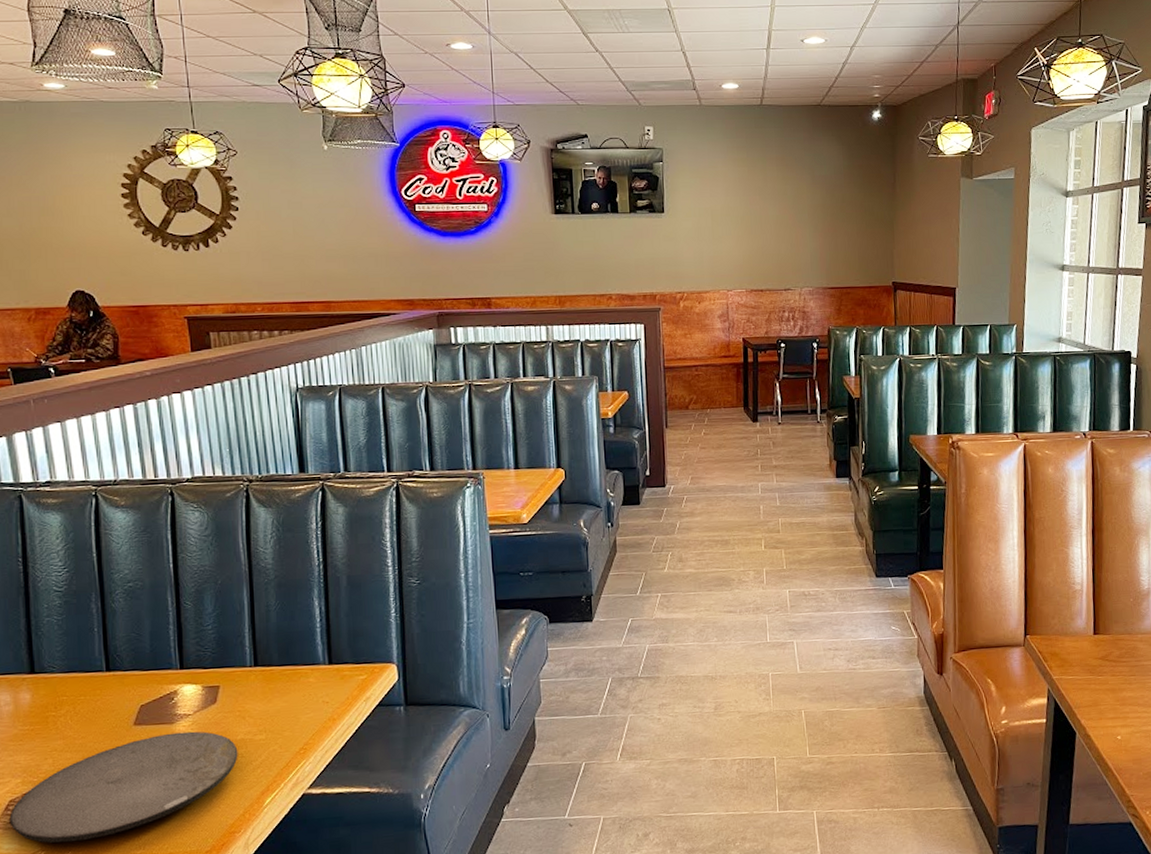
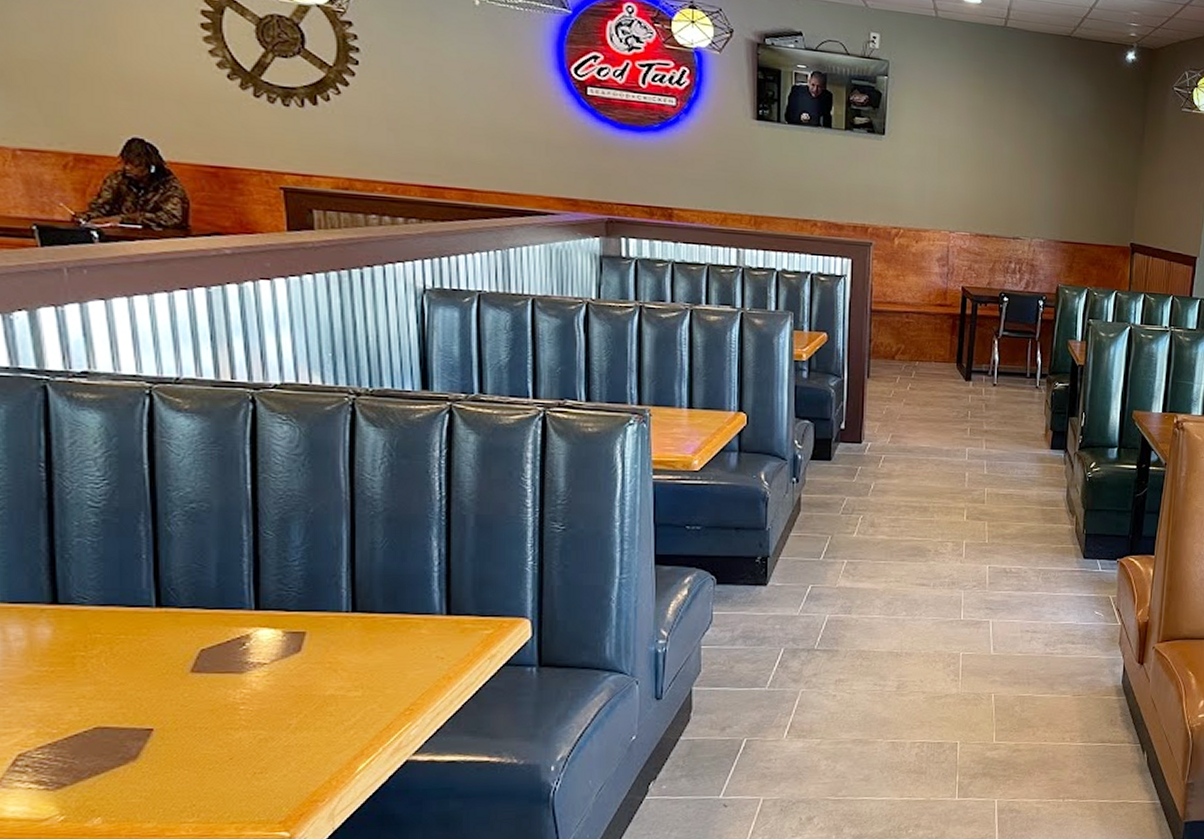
plate: present [9,731,238,843] -> none [17,683,326,807]

